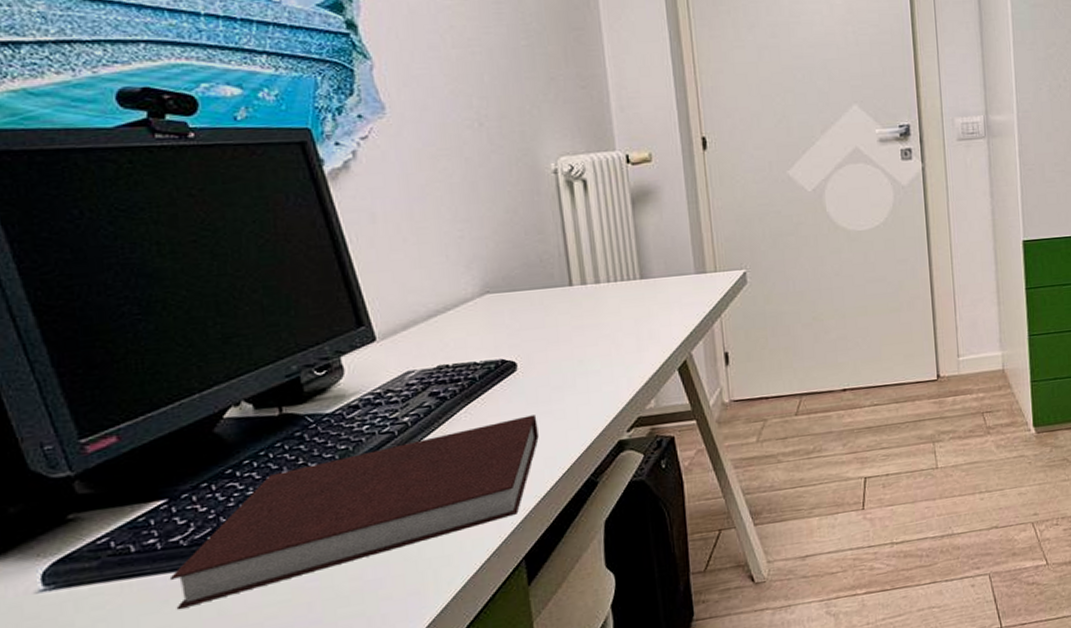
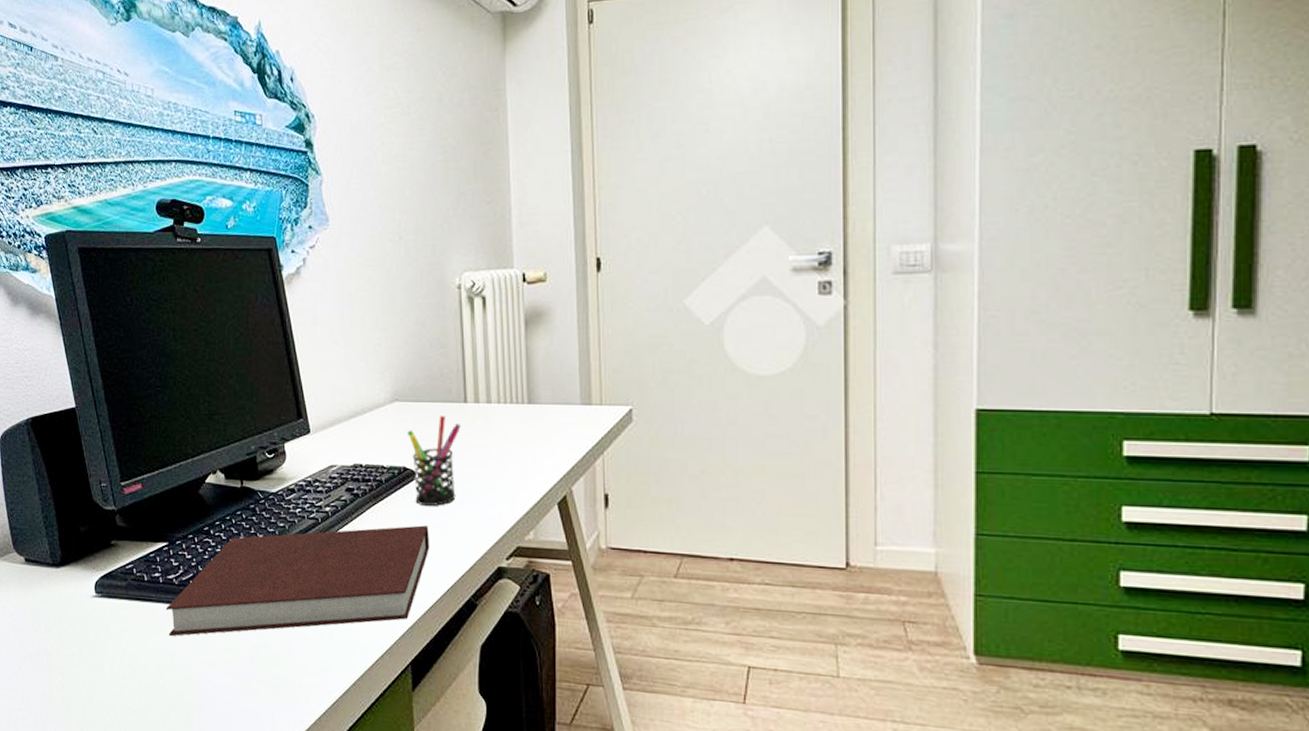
pen holder: none [504,301,567,396] -> present [408,415,461,506]

